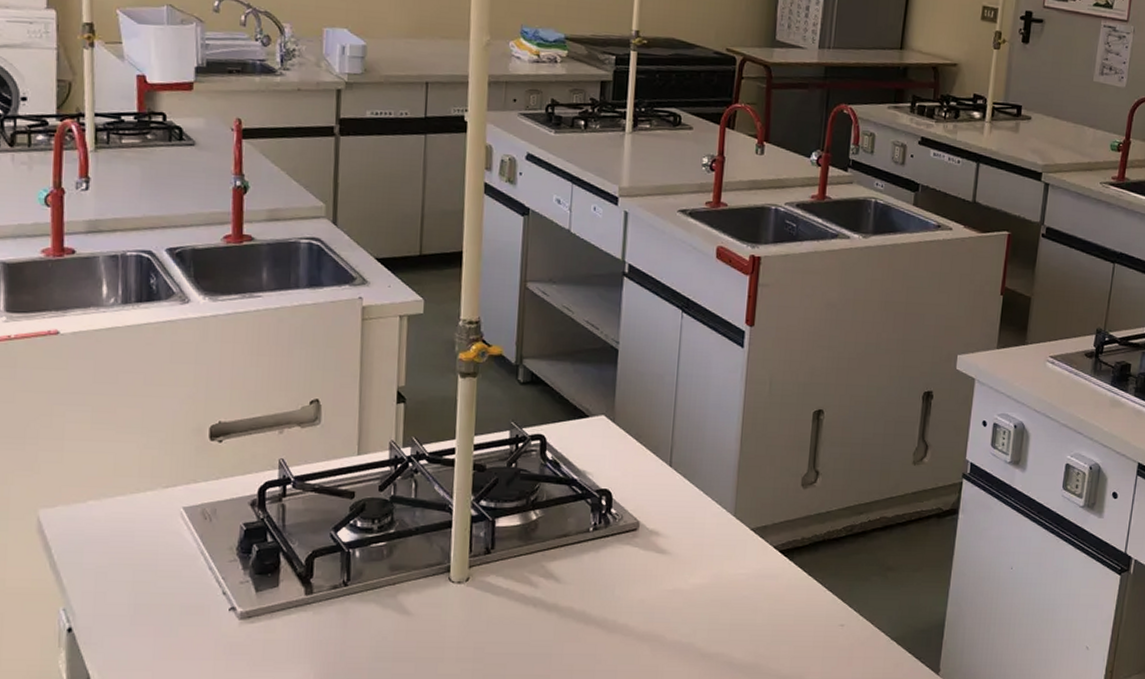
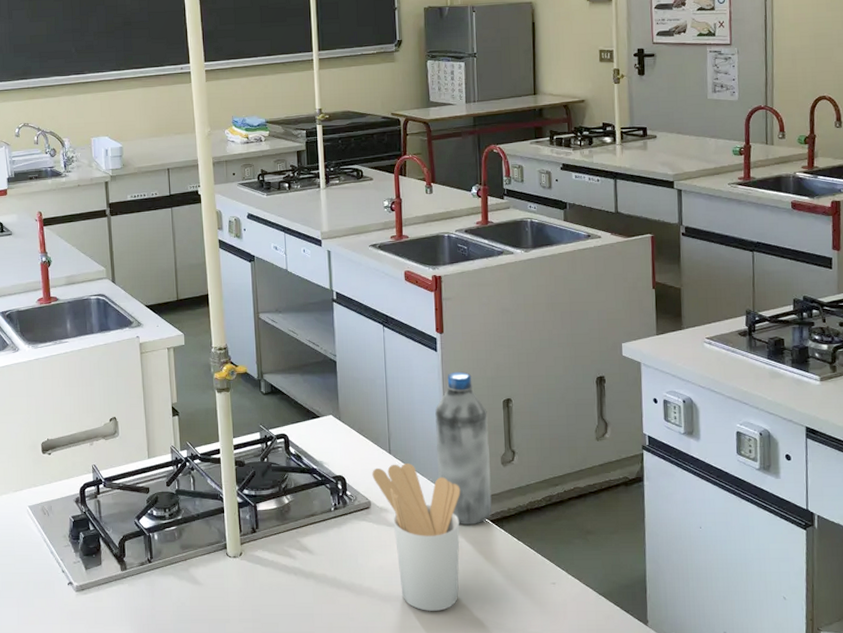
utensil holder: none [645,479,750,654] -> present [372,463,461,611]
water bottle: none [725,373,793,556] -> present [435,371,492,526]

